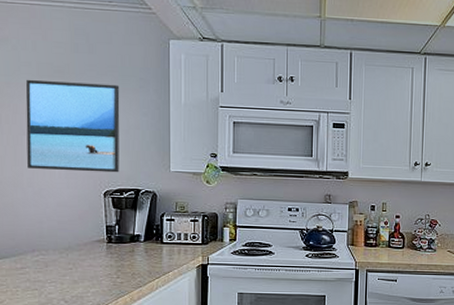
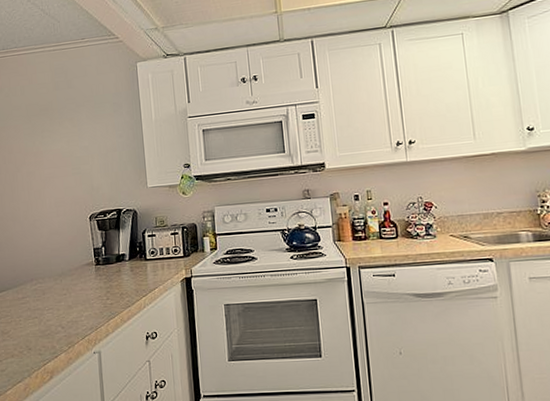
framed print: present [25,79,120,173] -> none [18,112,102,202]

